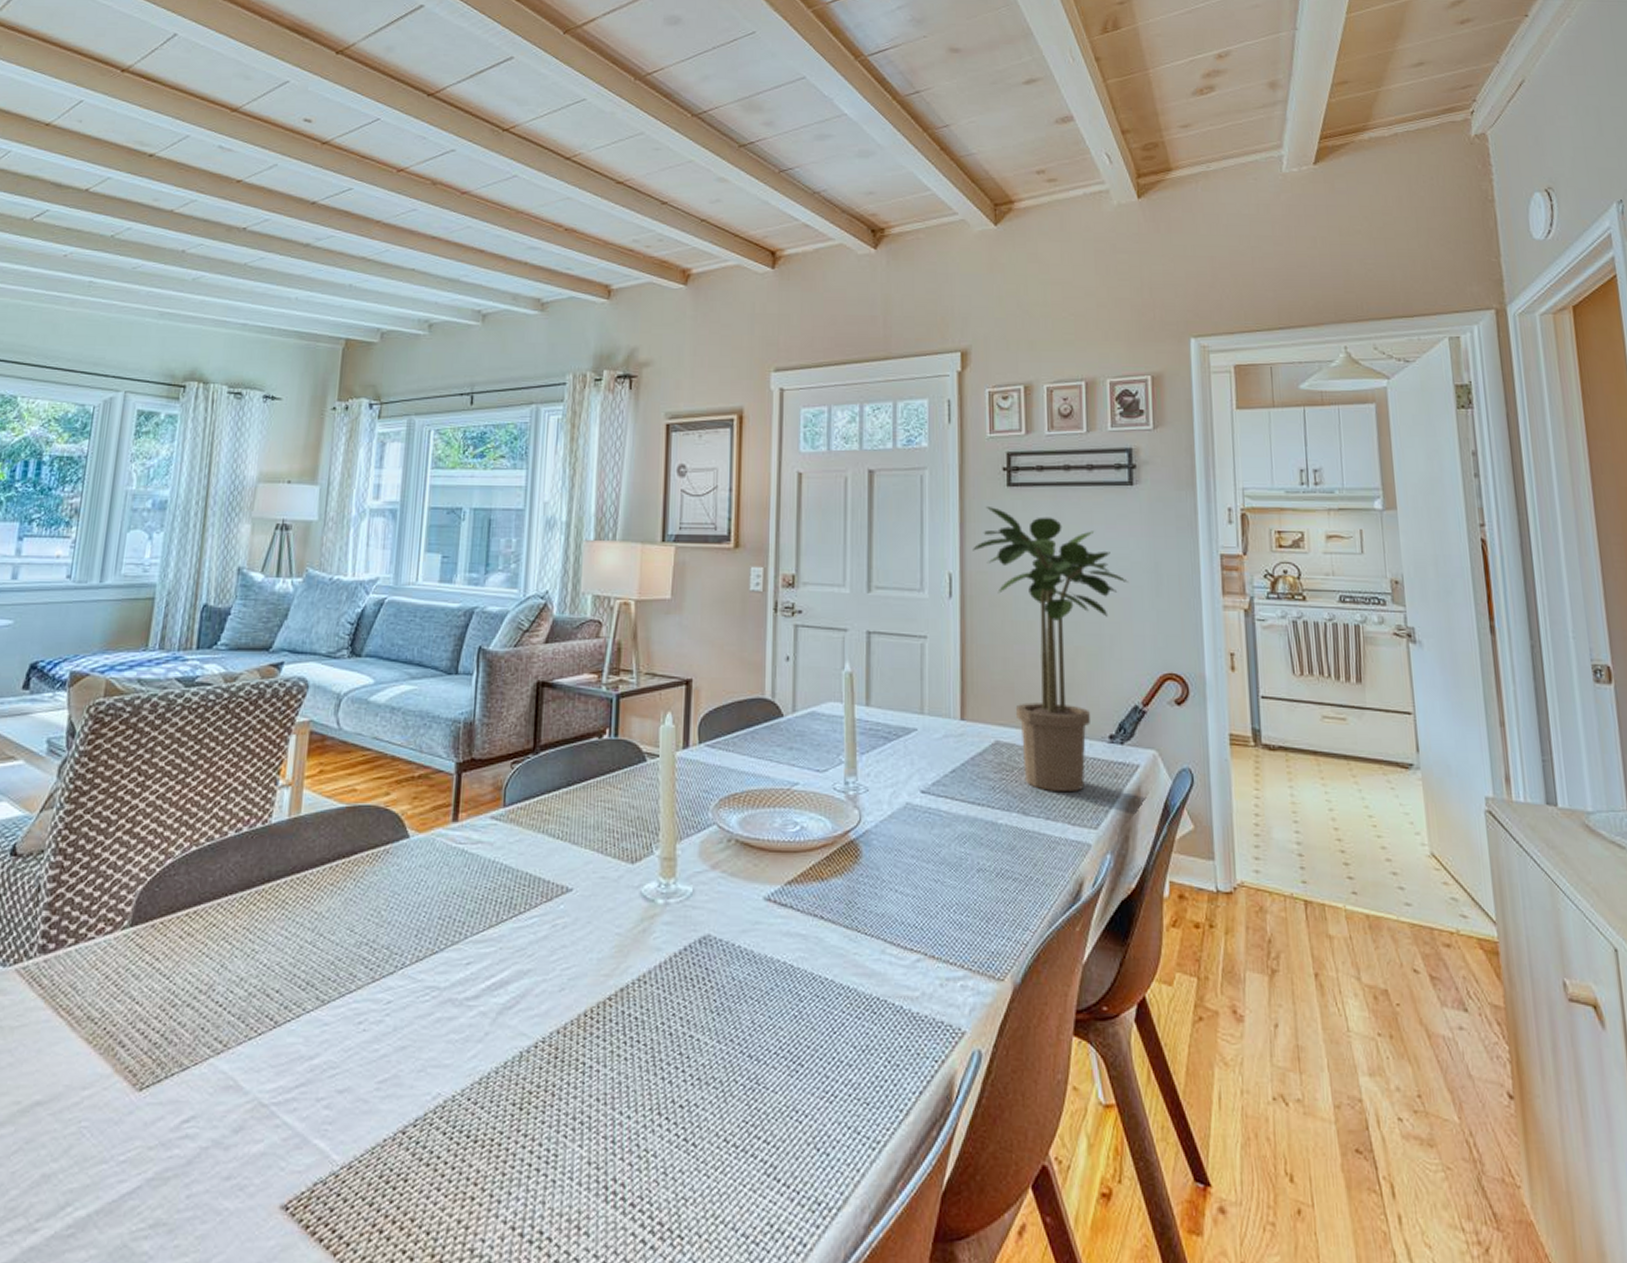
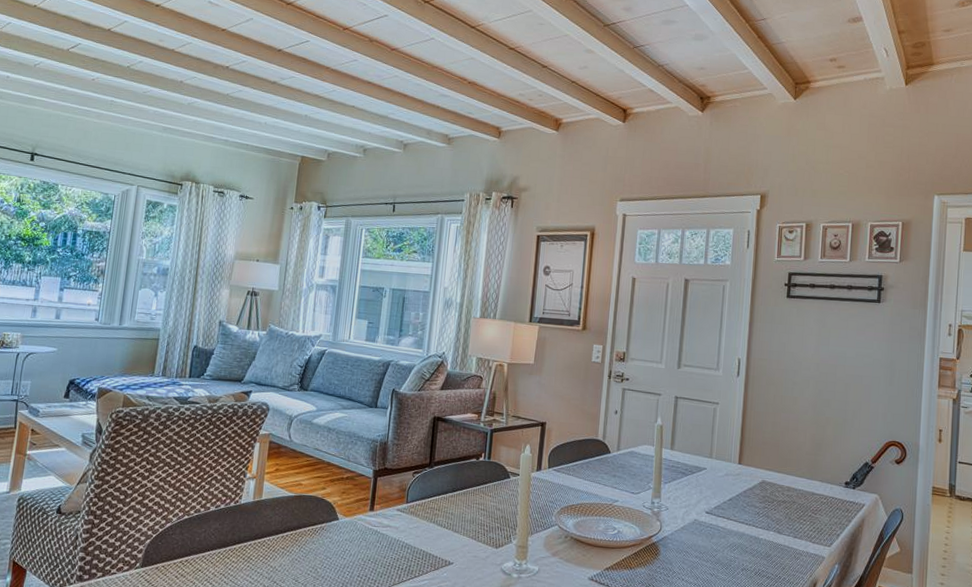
potted plant: present [973,507,1128,791] -> none [757,312,870,520]

